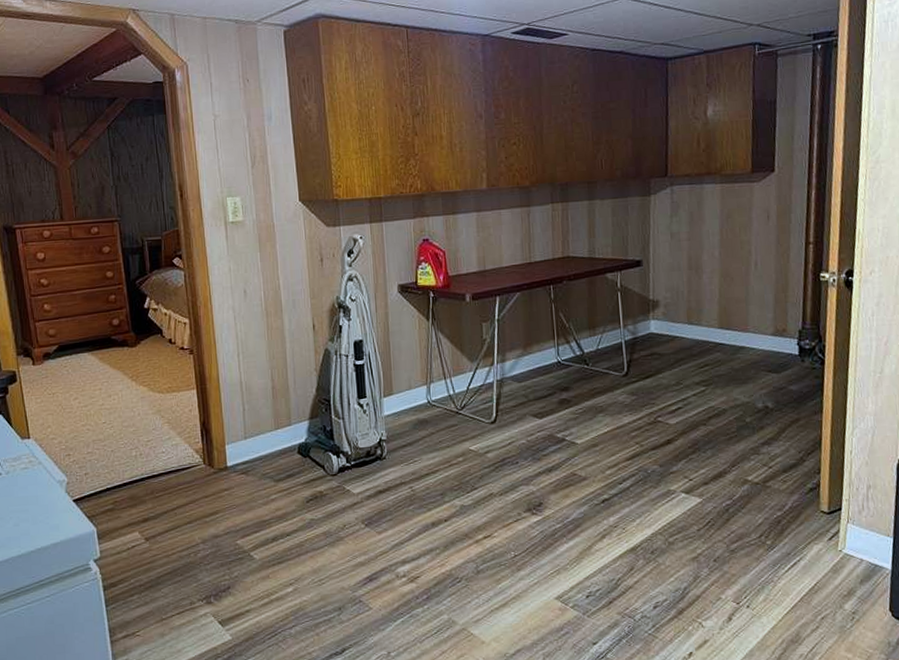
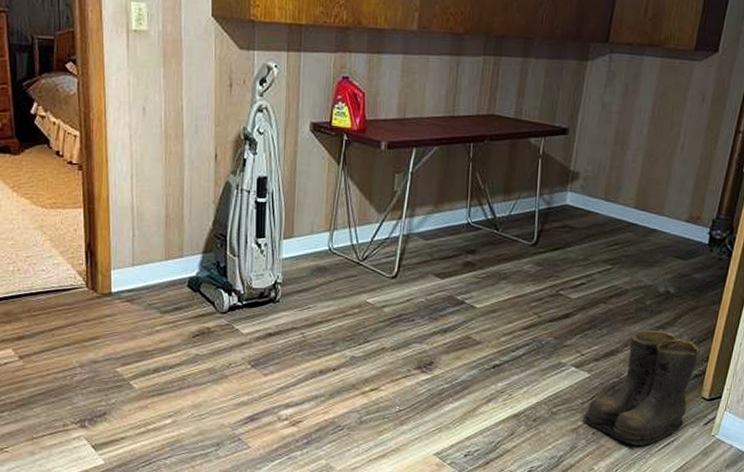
boots: none [701,447,811,569] -> present [583,330,701,446]

